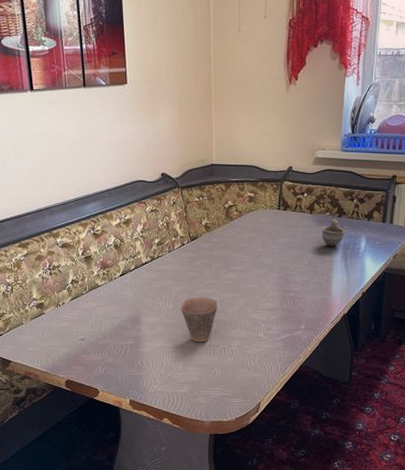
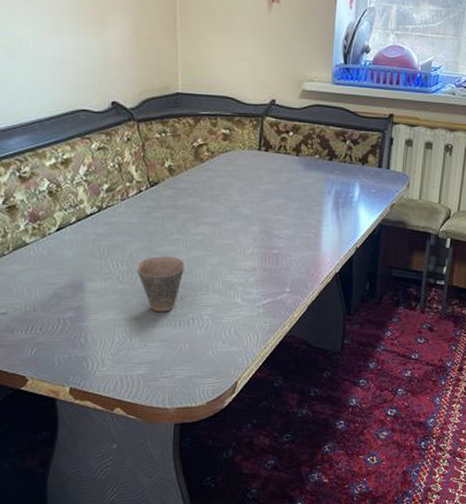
cup: present [321,219,346,247] -> none [309,163,337,195]

